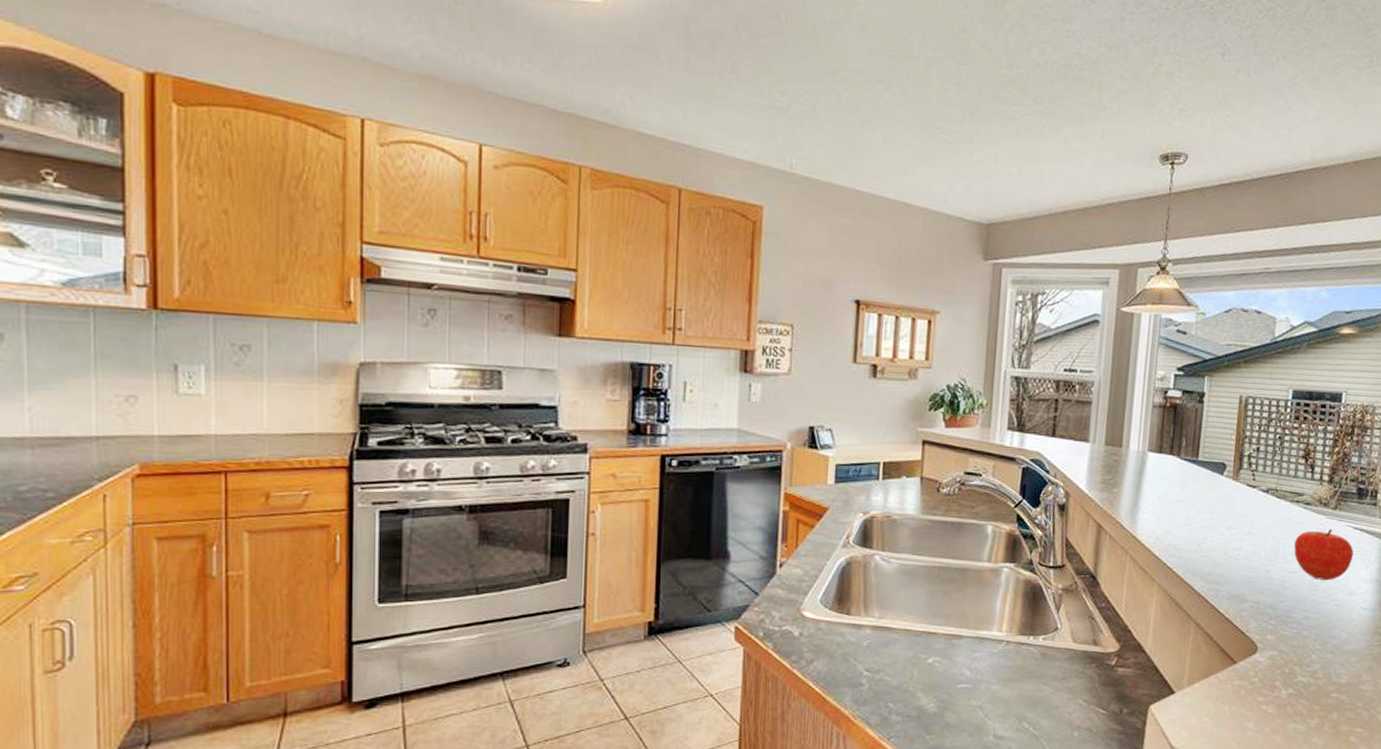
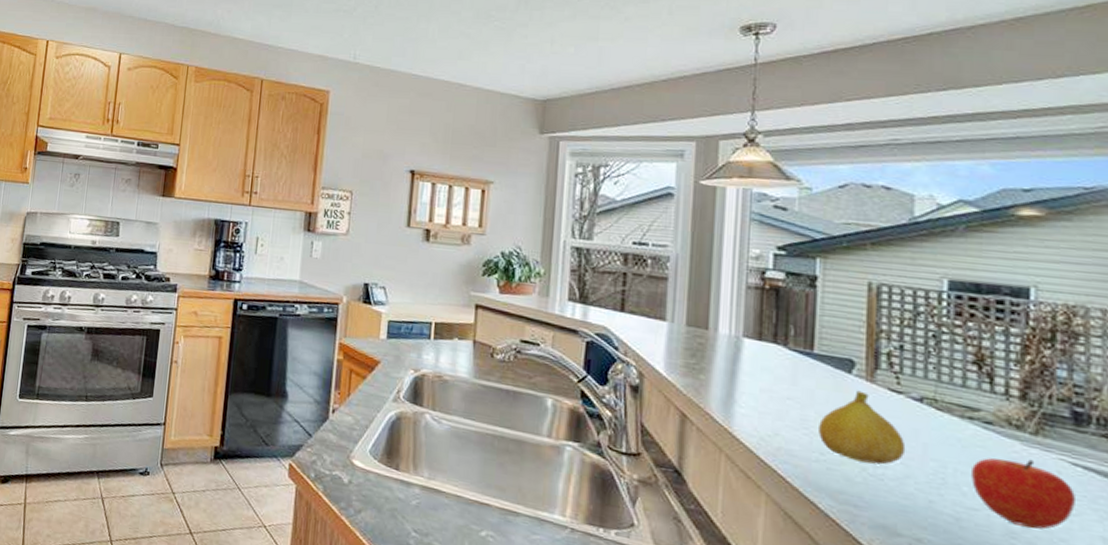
fruit: none [1197,488,1255,547] -> present [819,390,906,465]

